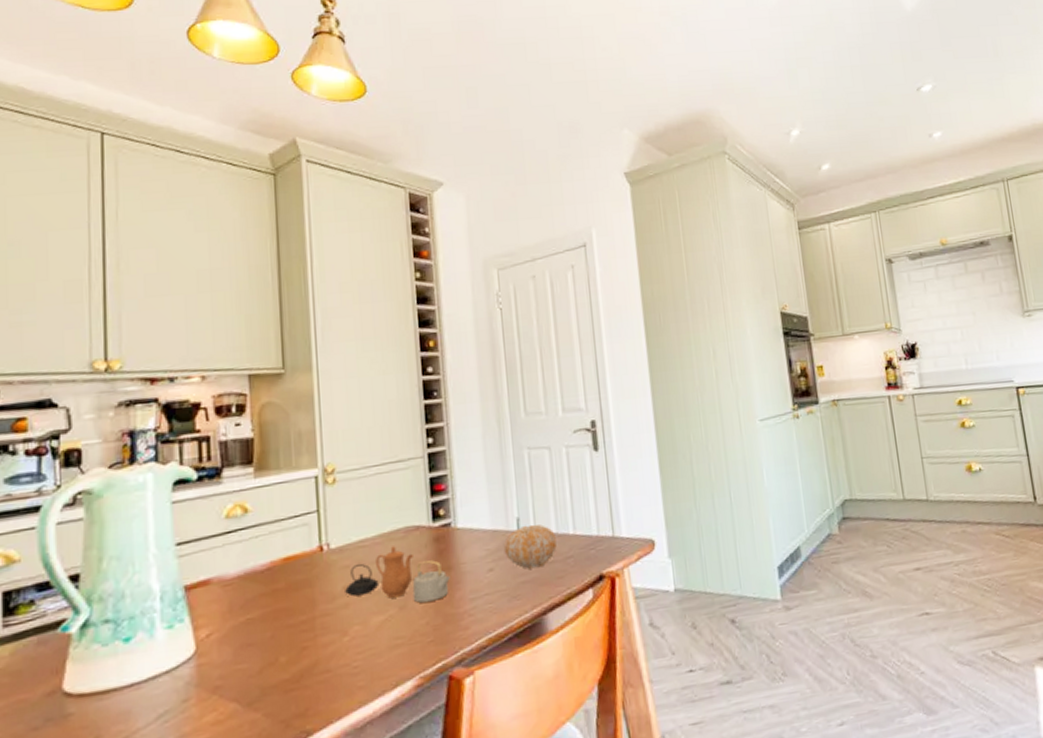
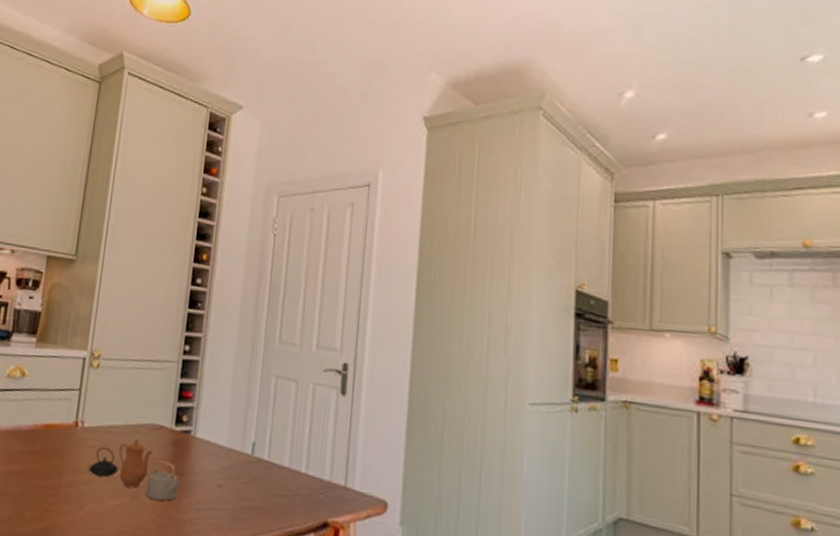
fruit: present [503,524,557,569] -> none [235,451,287,498]

